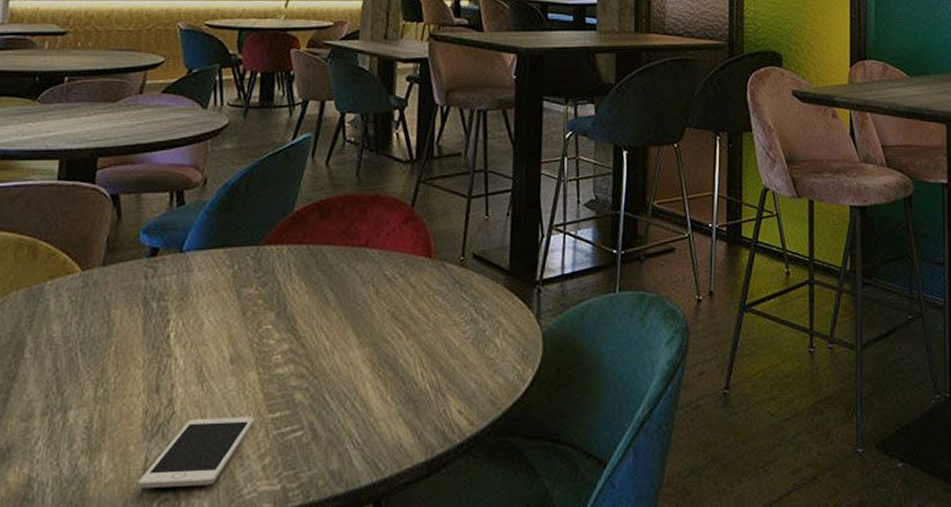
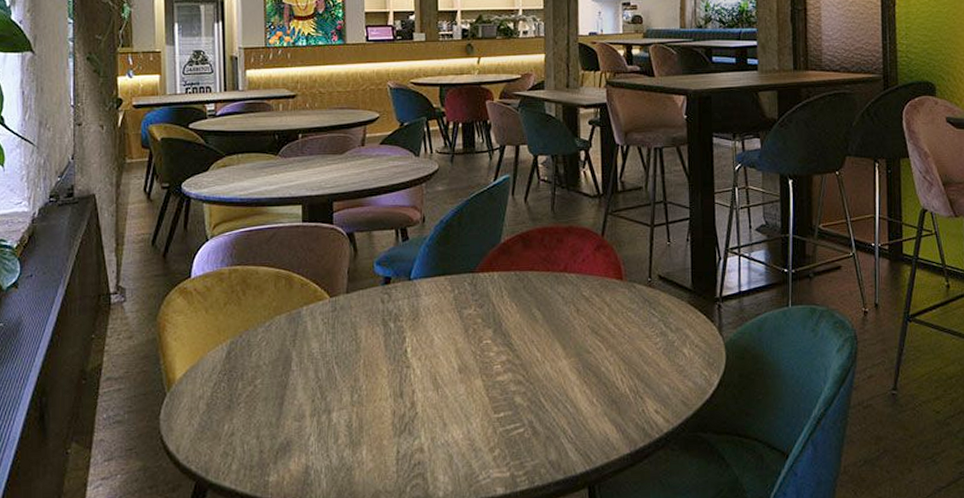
cell phone: present [138,416,255,488] -> none [393,416,484,475]

